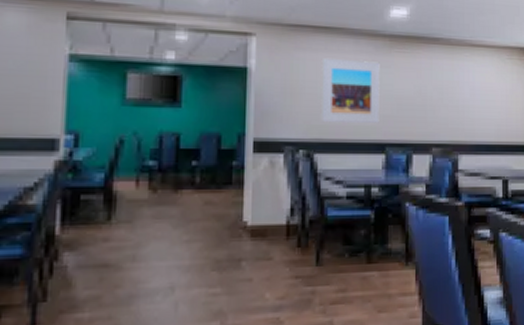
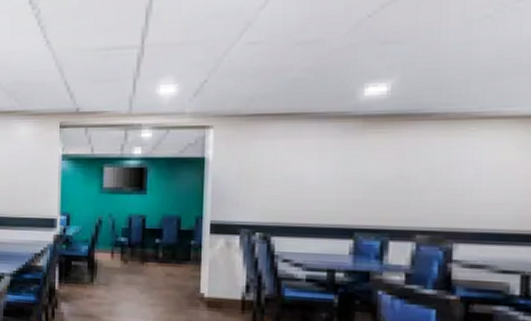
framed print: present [322,57,380,124] -> none [280,144,350,209]

